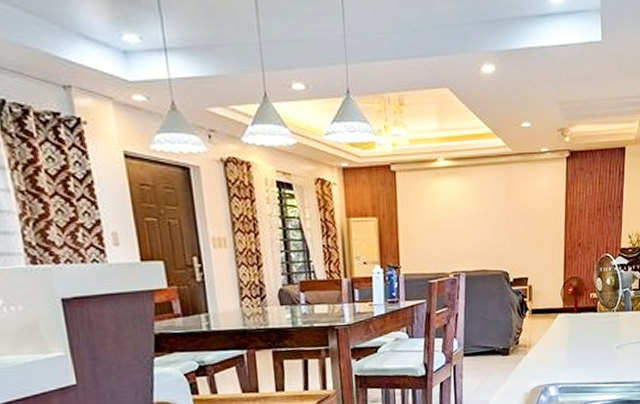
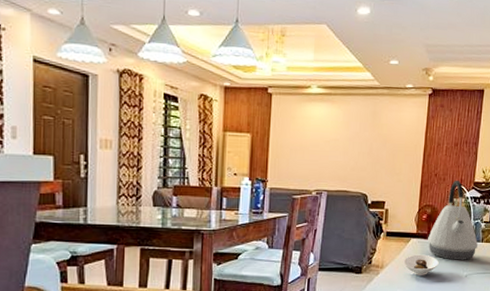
saucer: none [551,329,589,352] -> present [403,254,439,275]
kettle: none [576,248,628,333] -> present [428,181,478,260]

